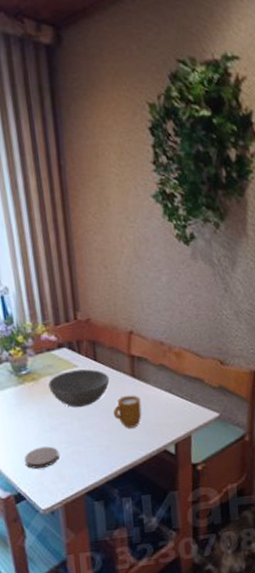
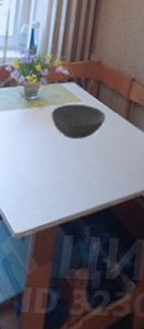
coaster: present [24,446,59,469] -> none [11,170,45,191]
mug: present [113,395,142,428] -> none [101,136,129,168]

